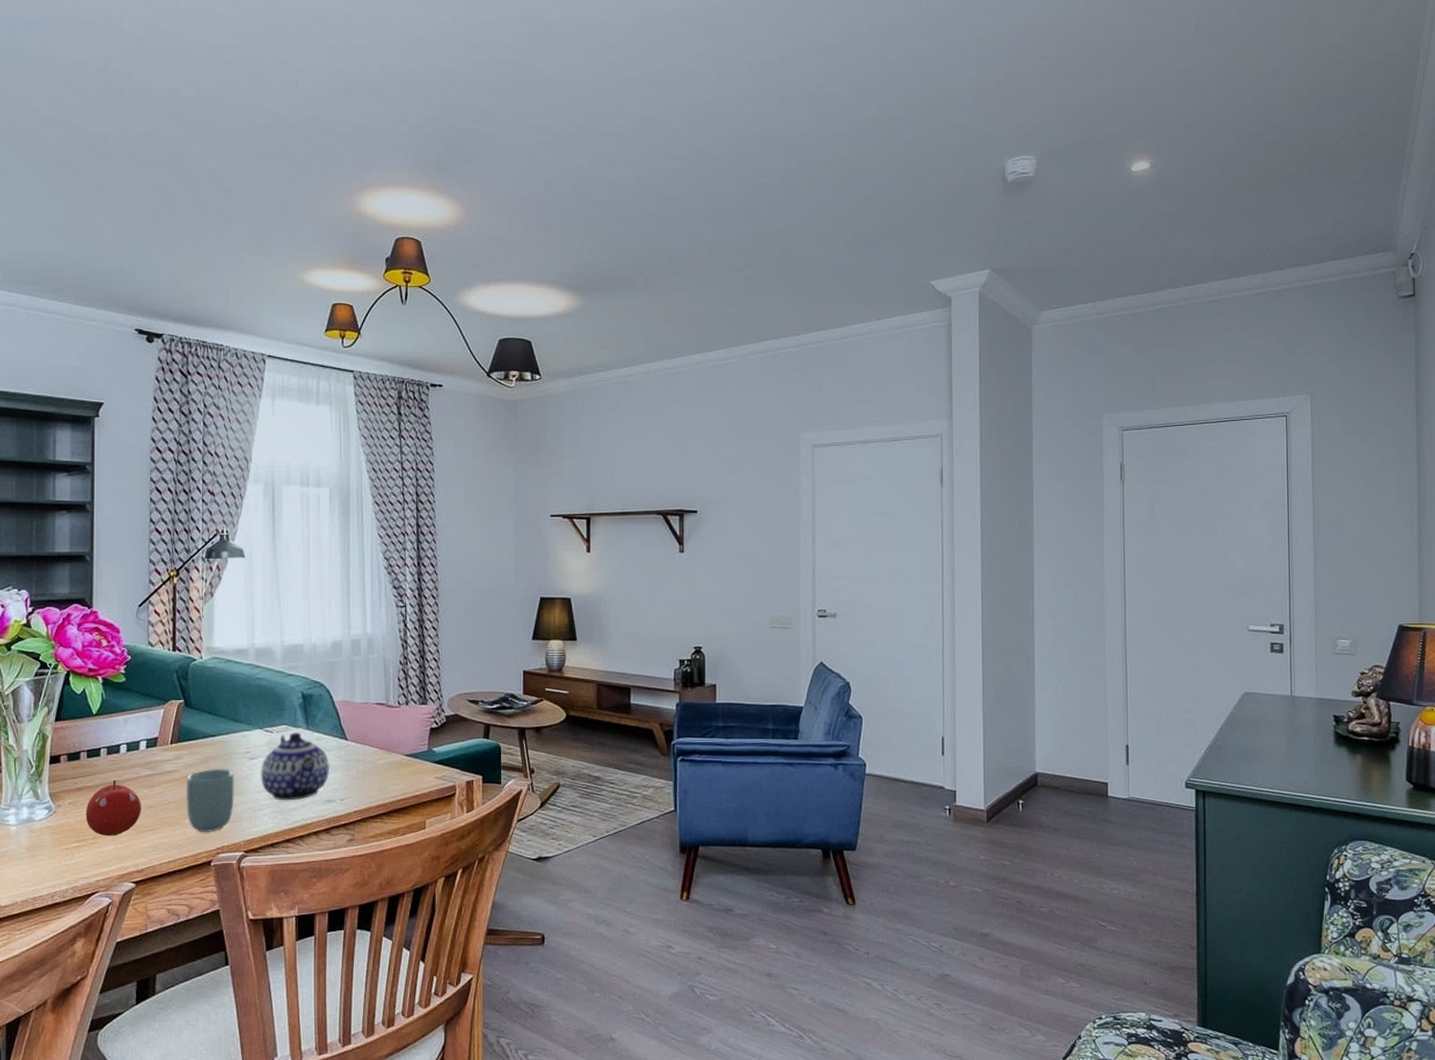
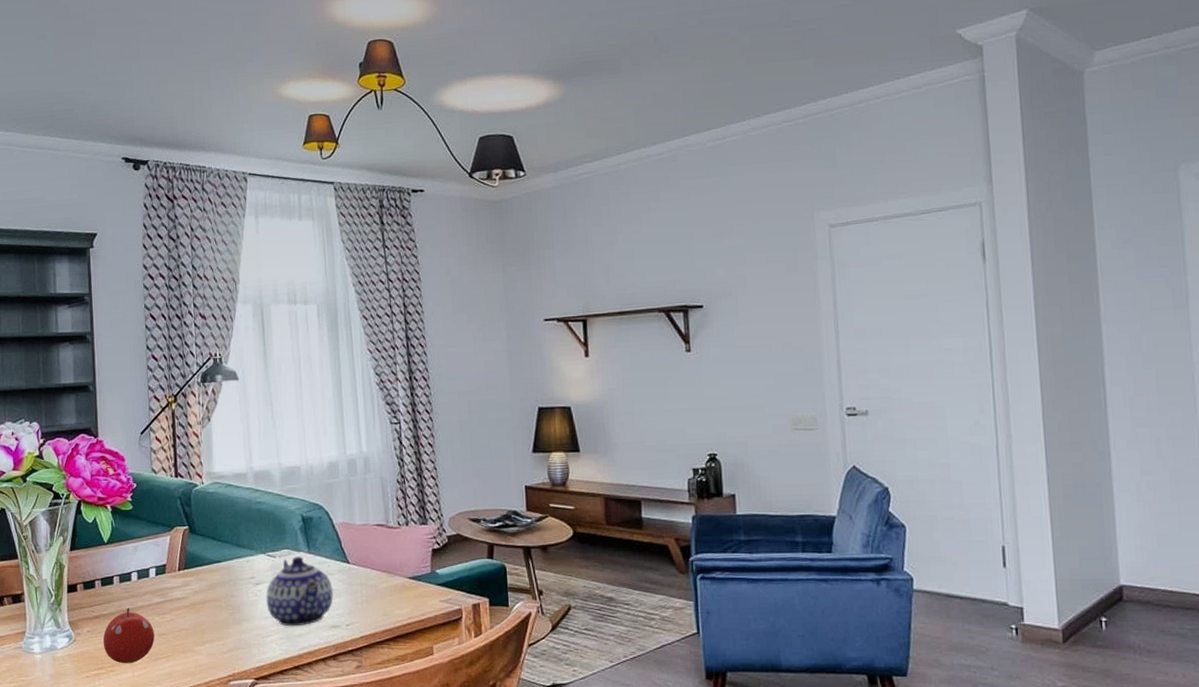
cup: present [185,769,234,833] -> none [195,595,242,660]

